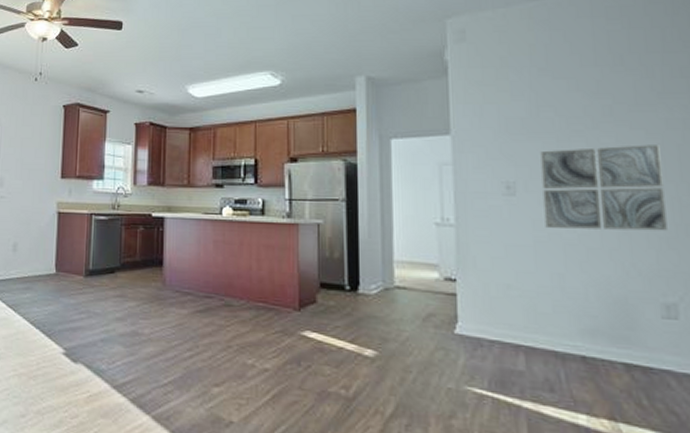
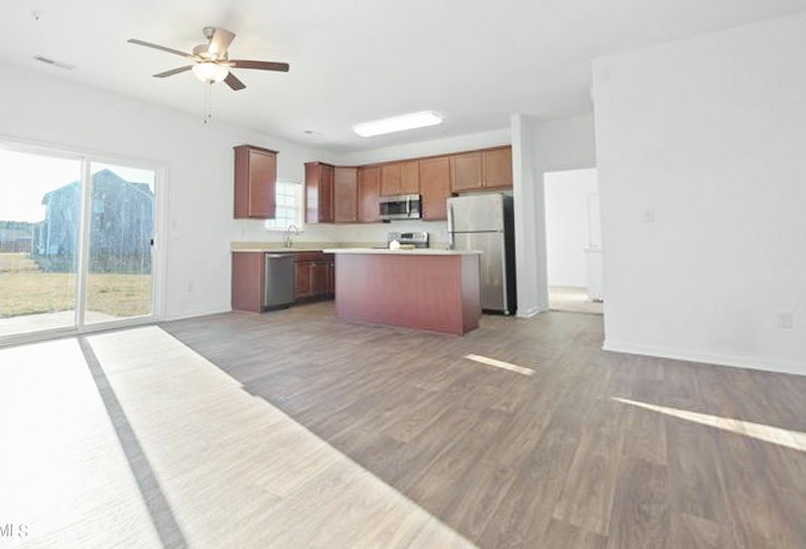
wall art: present [540,145,667,231] -> none [676,172,783,250]

